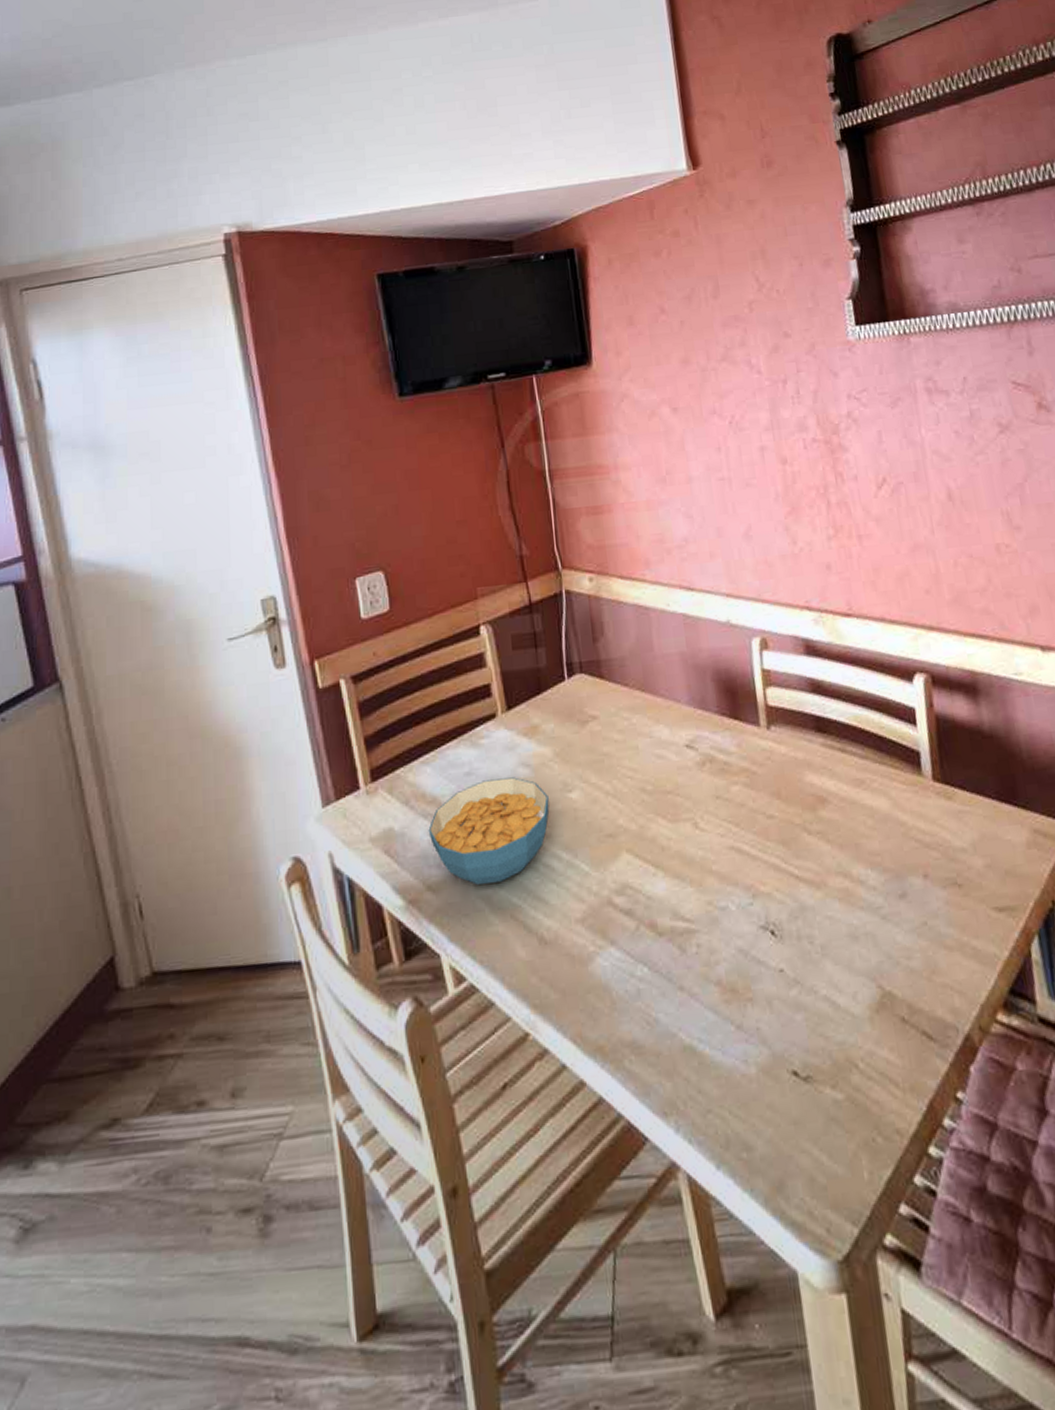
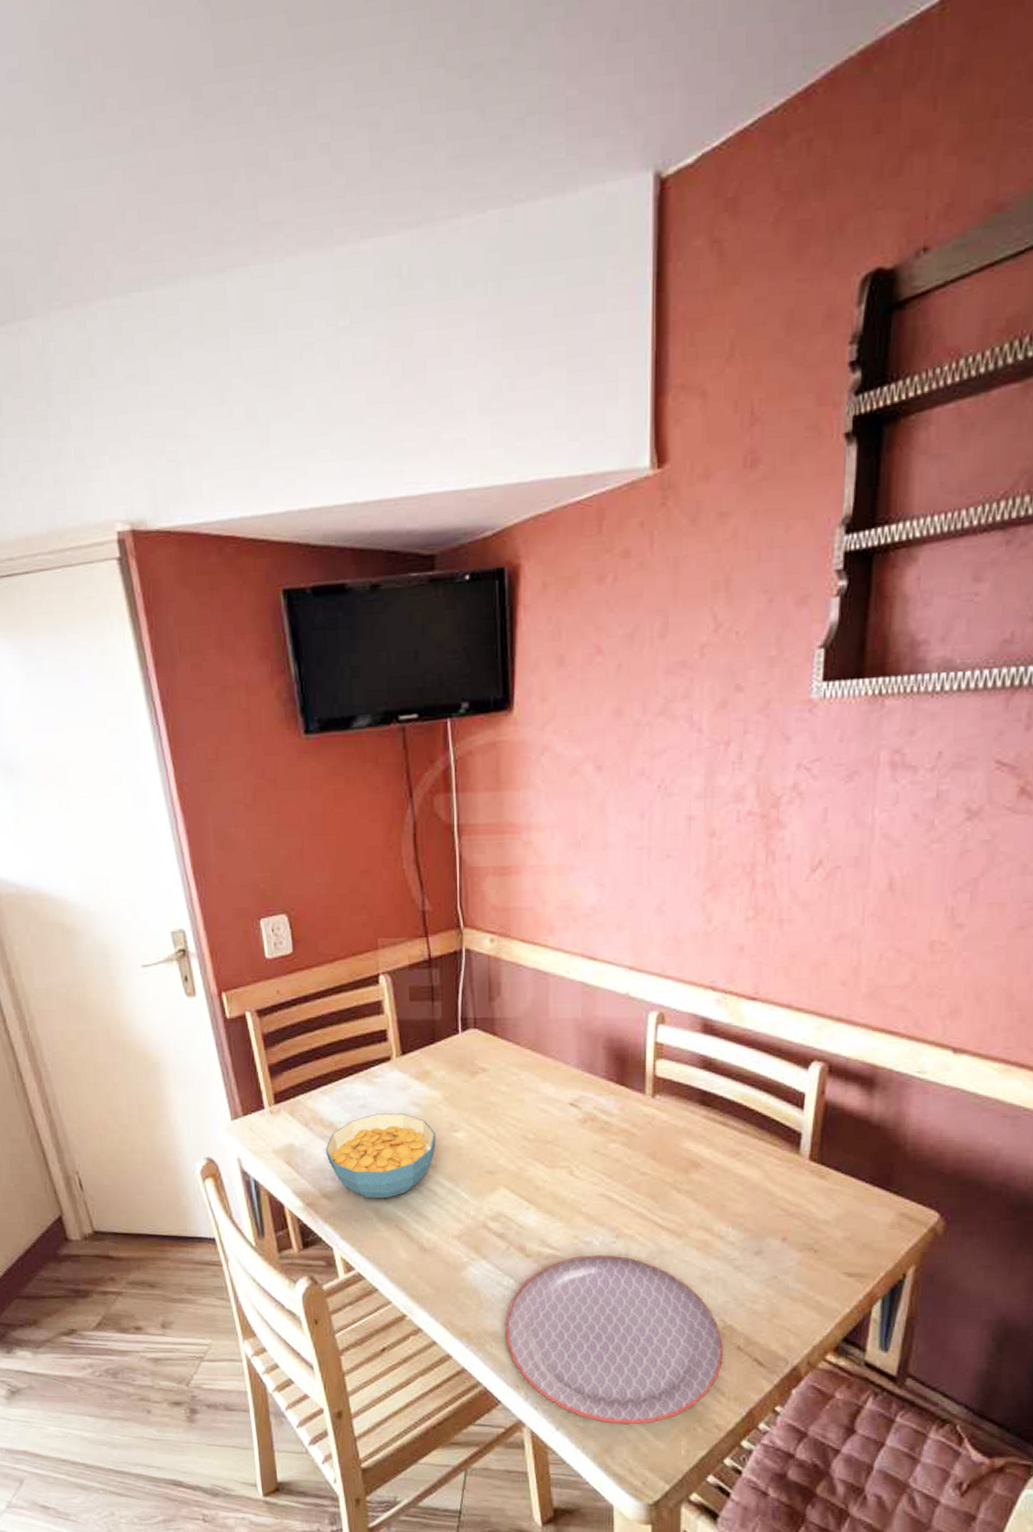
plate: none [643,920,890,1148] -> present [505,1255,723,1425]

